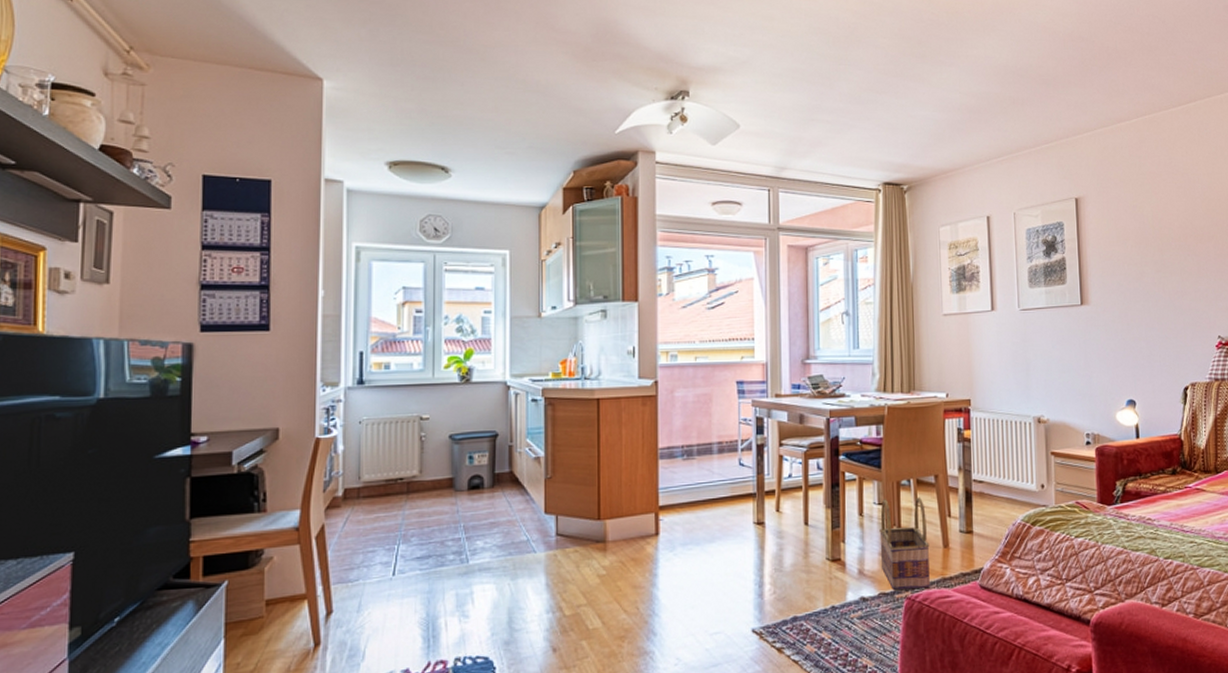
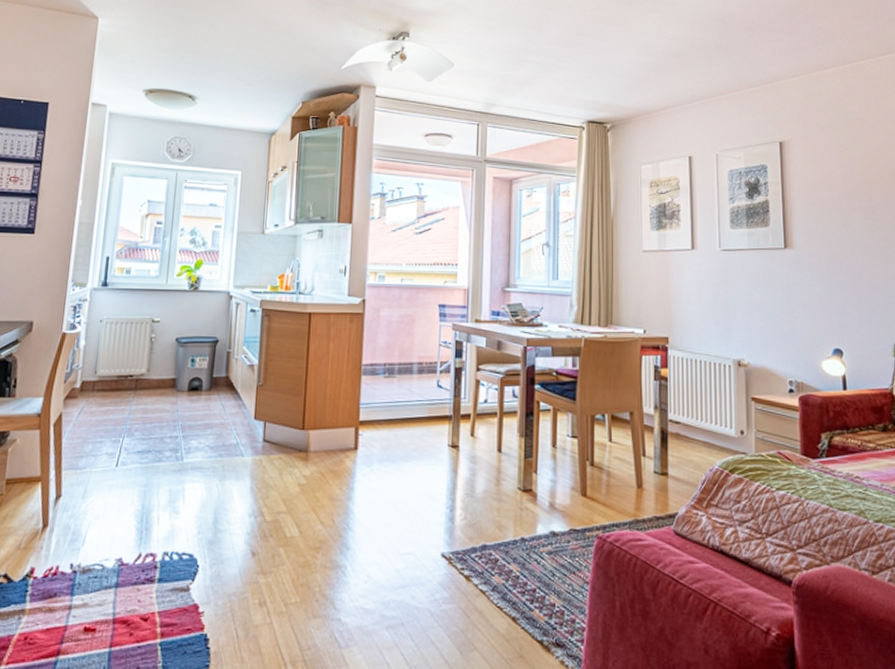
basket: present [879,497,930,590] -> none [572,432,623,529]

